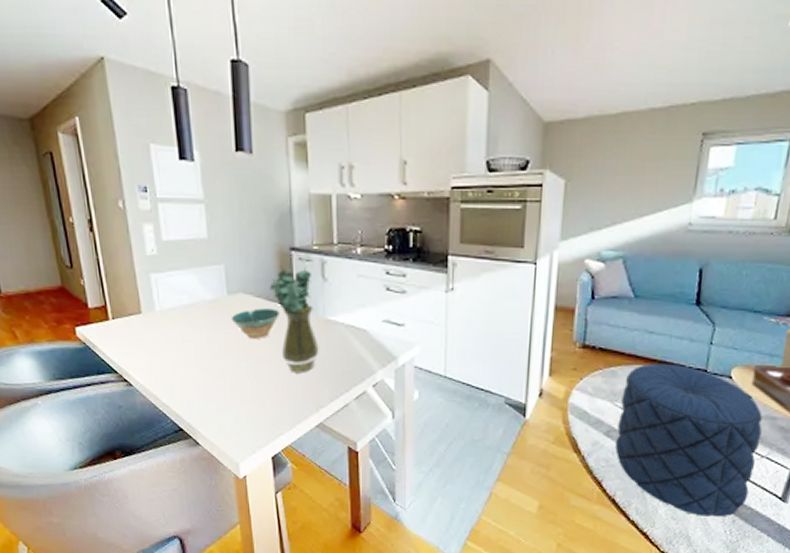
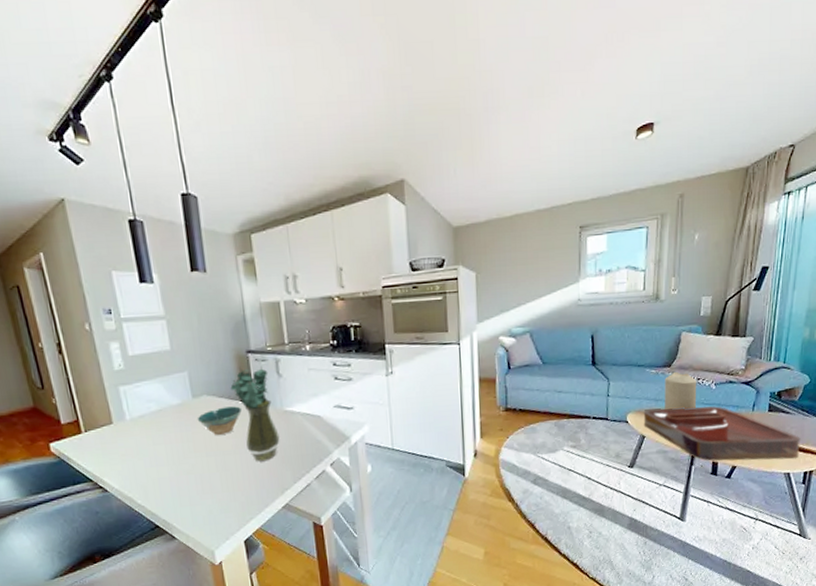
pouf: present [615,363,763,517] -> none [542,416,657,543]

